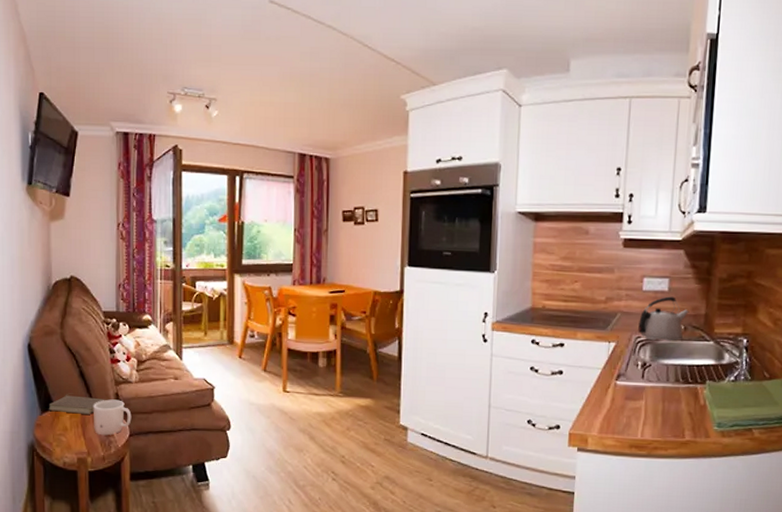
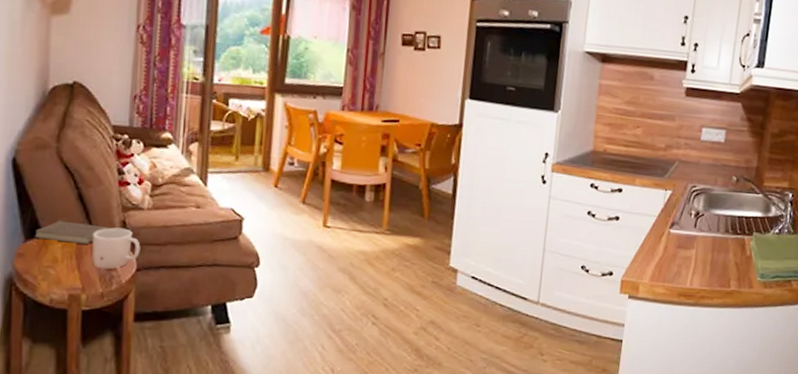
kettle: present [638,296,690,341] -> none [694,147,743,192]

